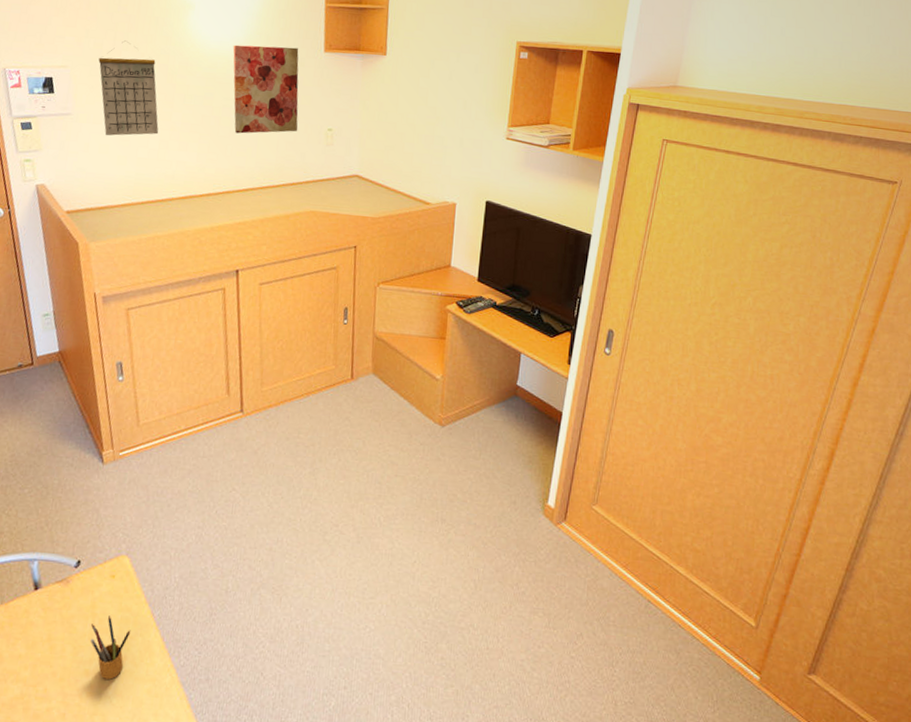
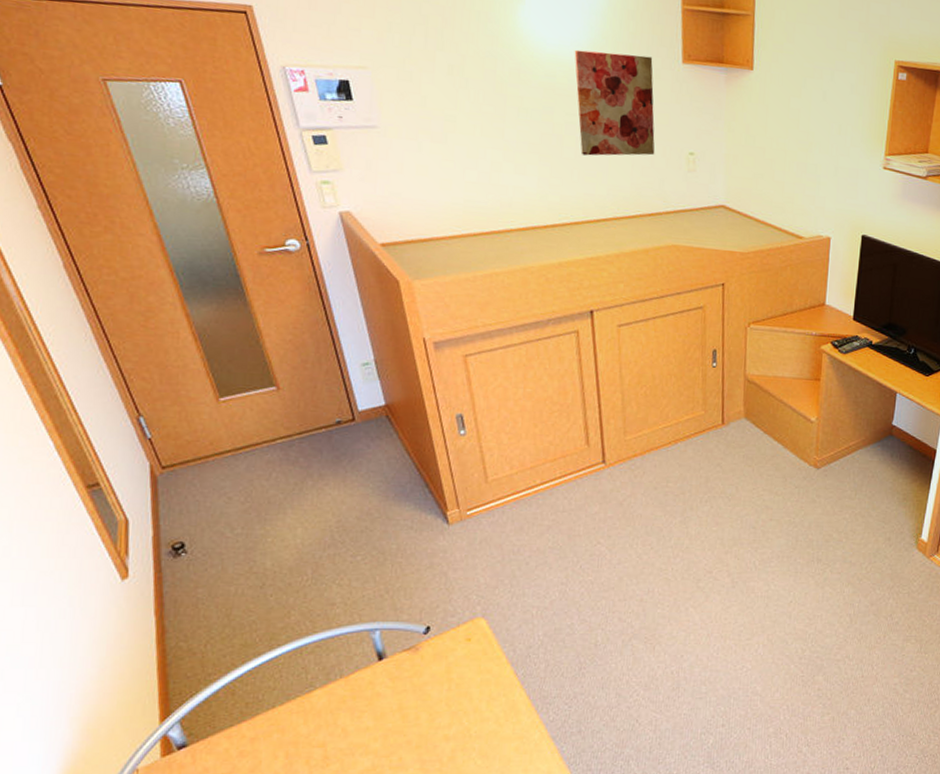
pencil box: present [91,615,131,680] -> none [448,679,493,742]
calendar: present [98,40,159,136] -> none [407,38,490,155]

